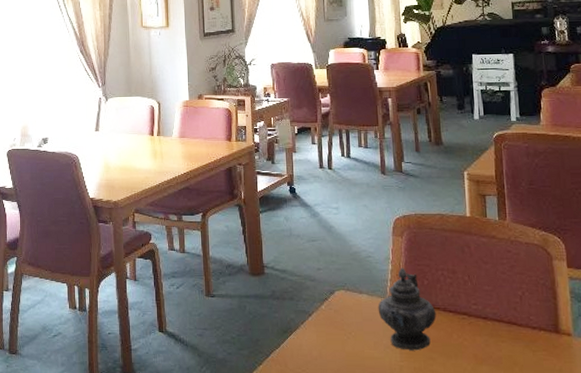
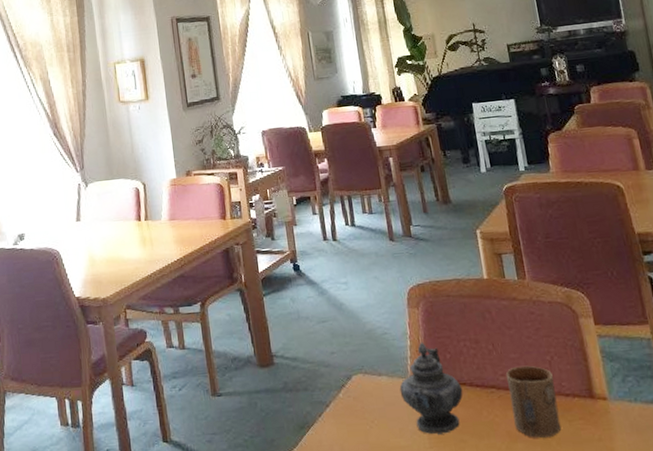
cup: none [478,298,525,363] -> present [505,365,562,438]

